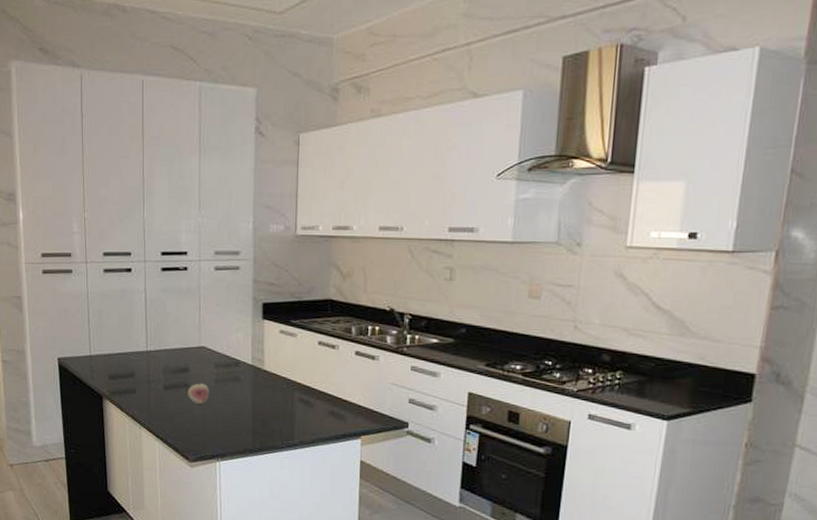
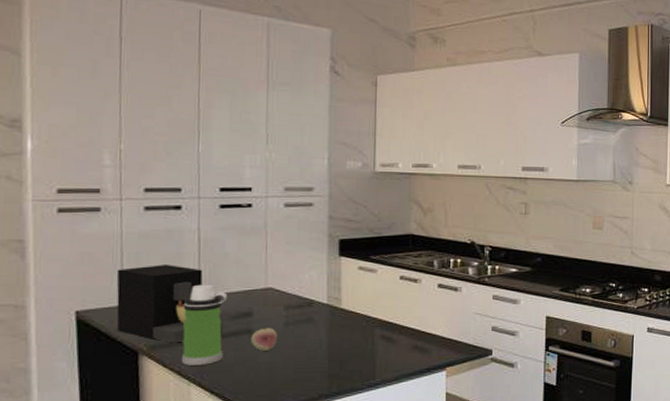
coffee maker: none [85,321,165,391] -> present [116,265,223,343]
water bottle: none [134,340,169,412] -> present [181,284,228,365]

